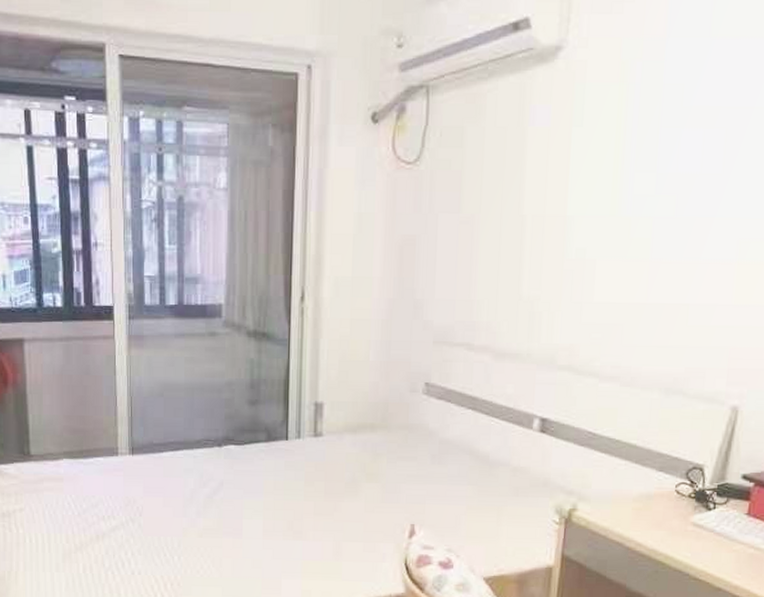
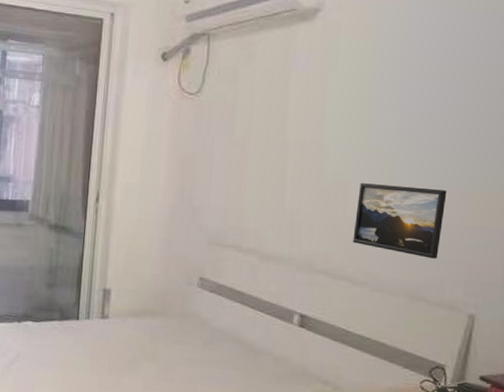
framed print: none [601,261,710,345] -> present [353,183,447,259]

